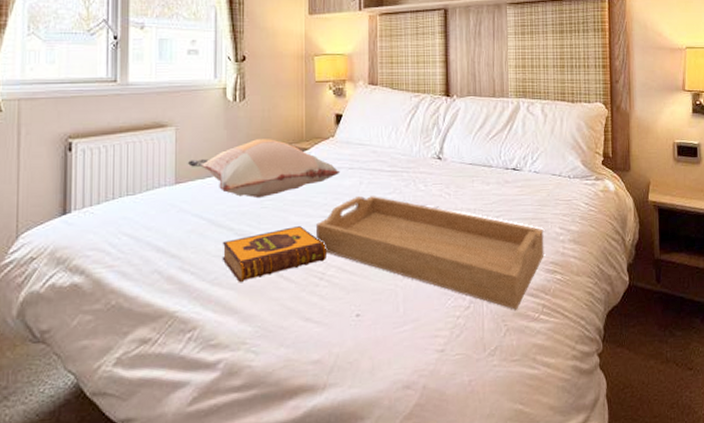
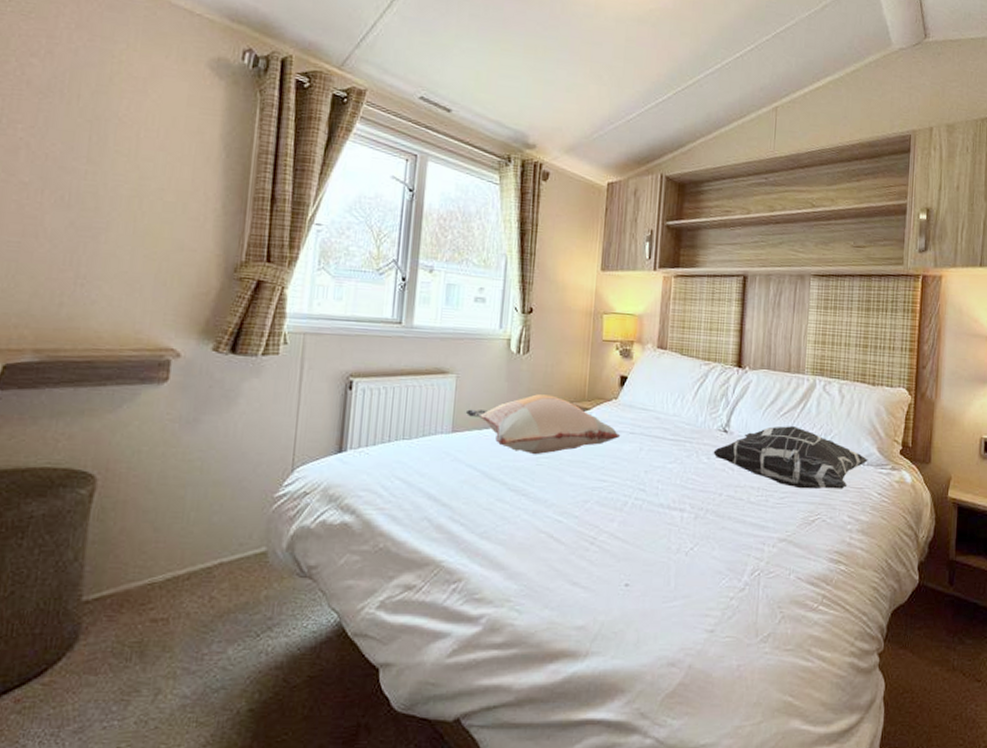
hardback book: present [222,226,328,283] -> none [492,487,601,539]
serving tray: present [316,196,544,310] -> none [591,463,831,597]
decorative pillow: none [430,148,574,206] -> present [713,426,868,489]

